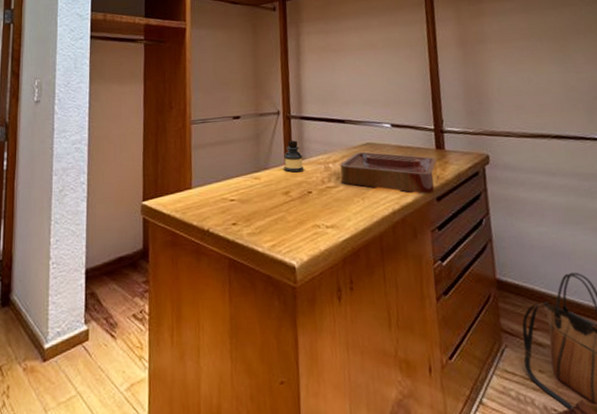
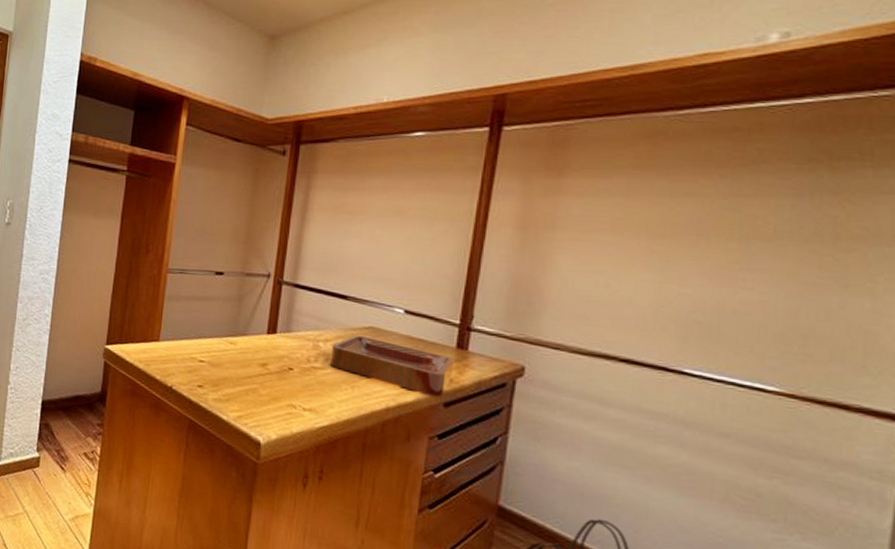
ink bottle: present [283,140,304,172] -> none [264,309,290,345]

